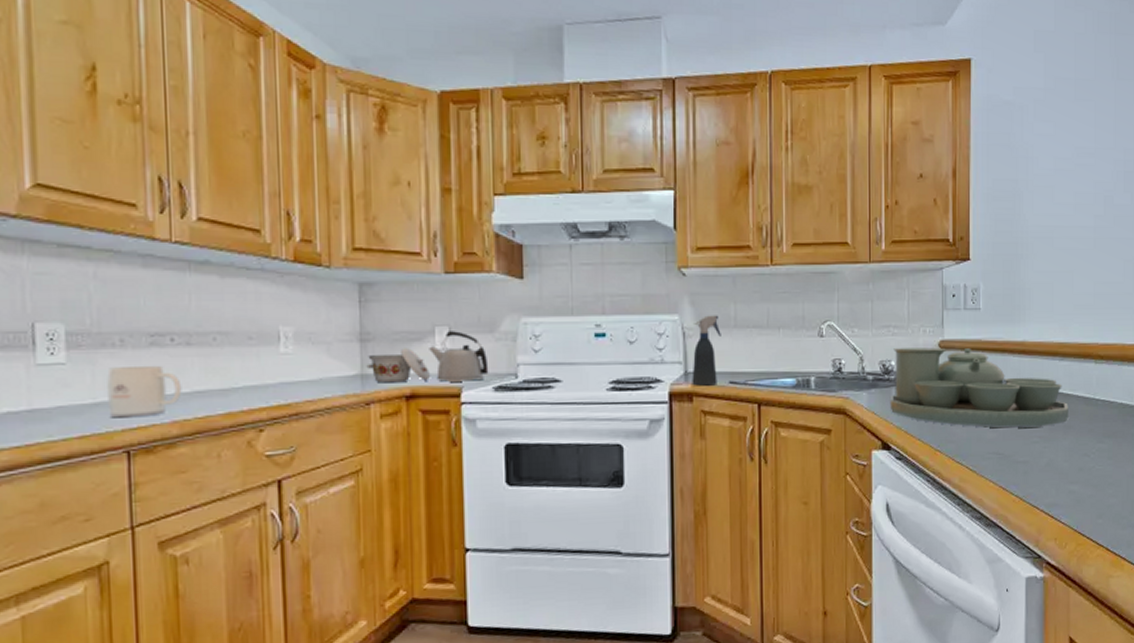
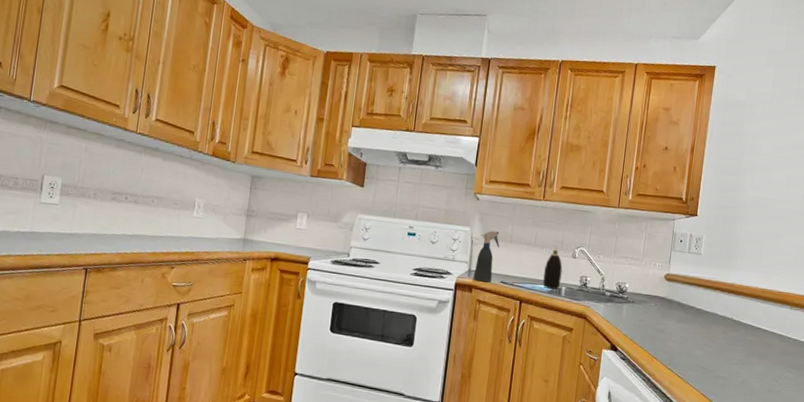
mug: present [107,365,182,418] -> none [78,211,127,248]
cooking pot: present [366,348,430,383] -> none [248,225,290,250]
kettle: present [429,331,489,383] -> none [291,217,331,255]
soap dispenser: none [785,323,808,382] -> present [543,245,563,290]
tea set: present [890,347,1068,429] -> none [620,274,765,353]

